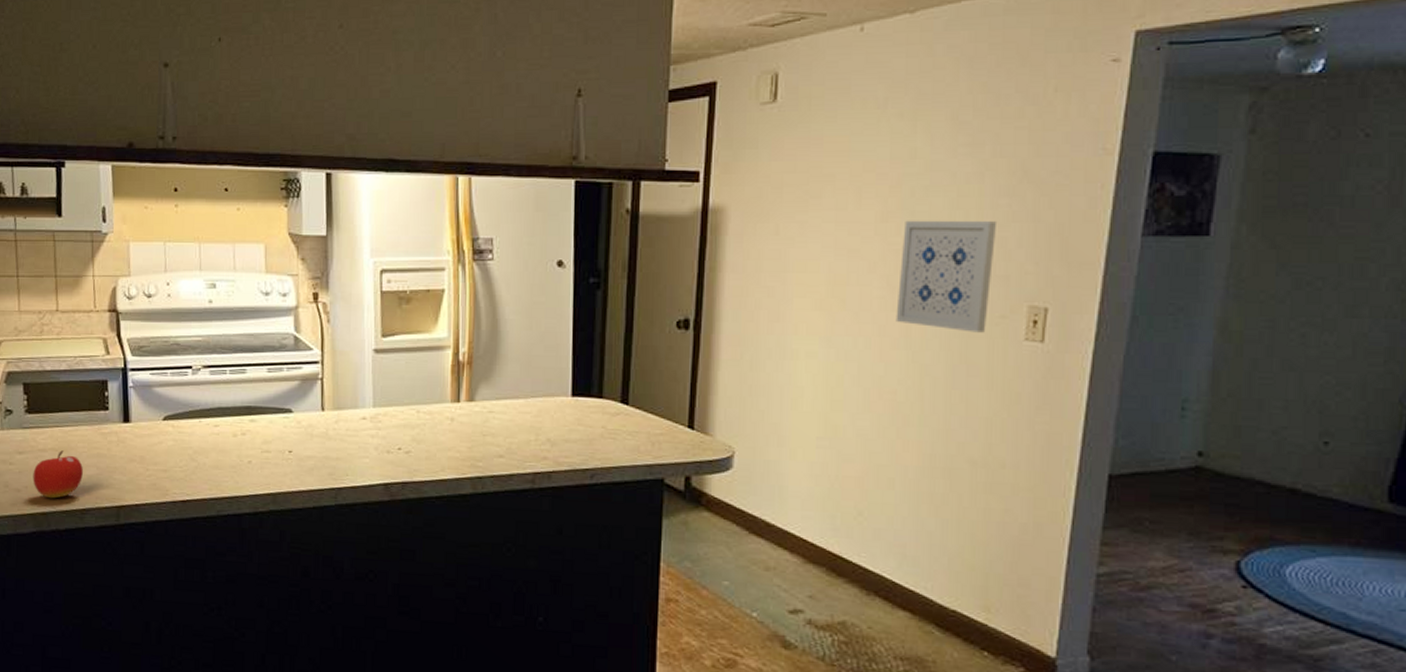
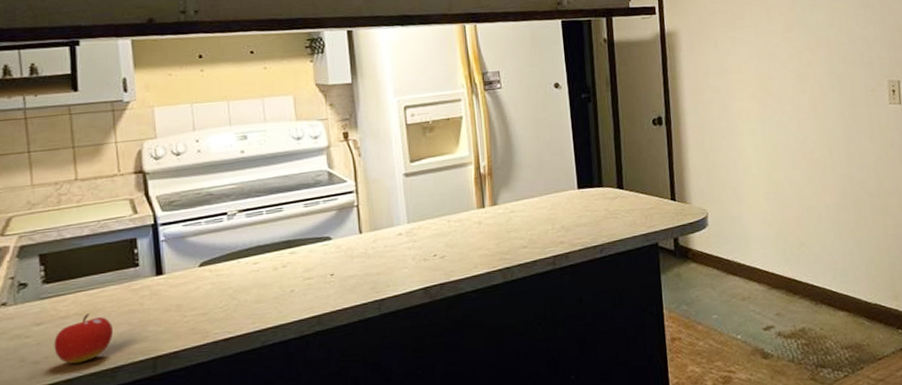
wall art: present [896,220,998,333] -> none [801,25,864,103]

